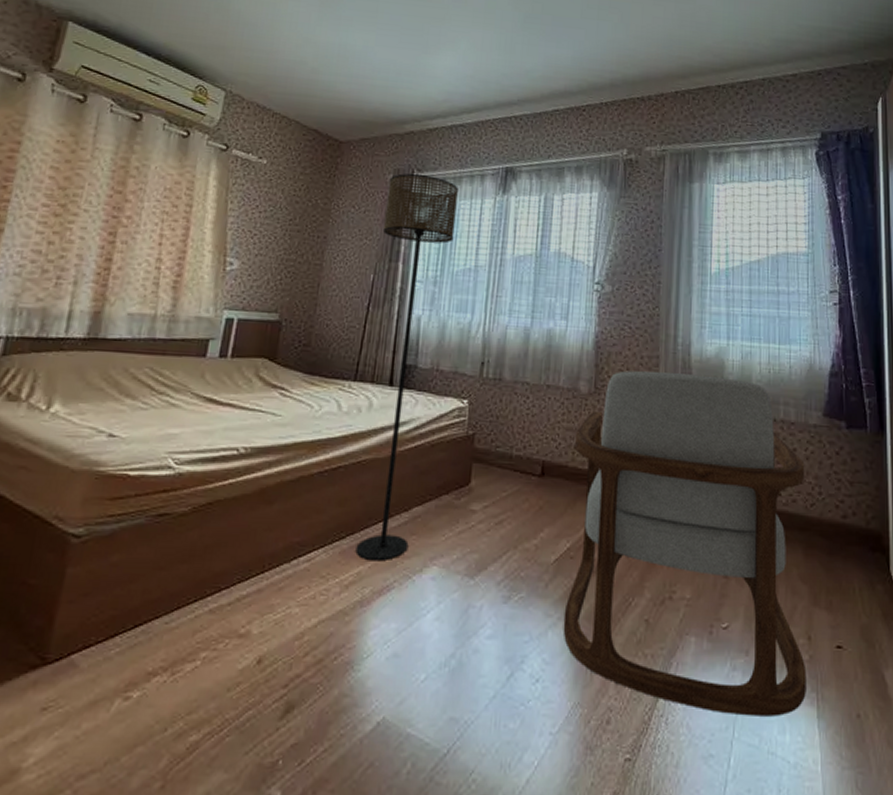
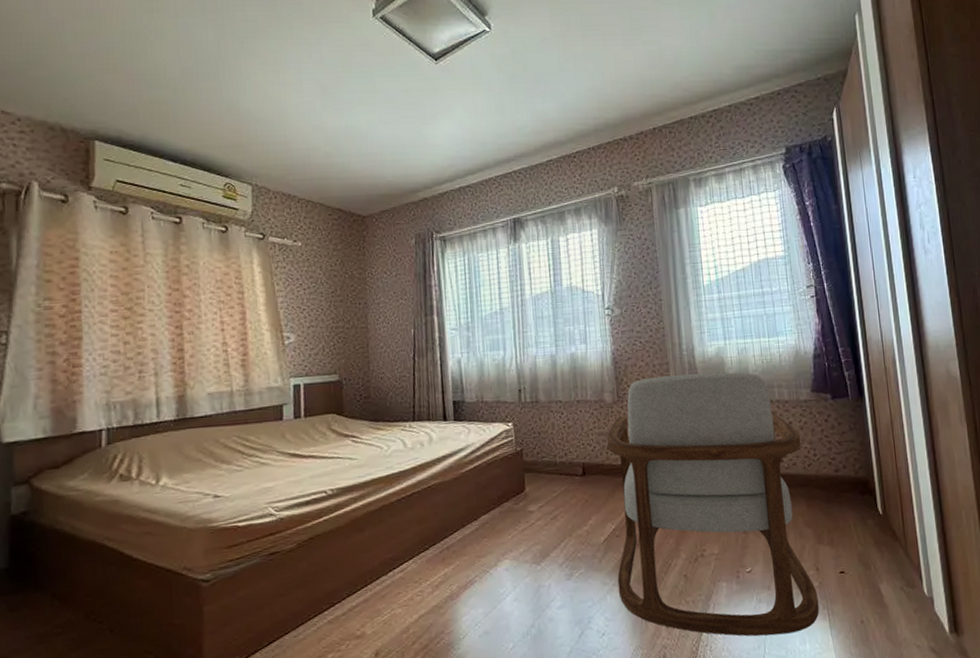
floor lamp: present [355,173,458,562] -> none [412,235,482,564]

